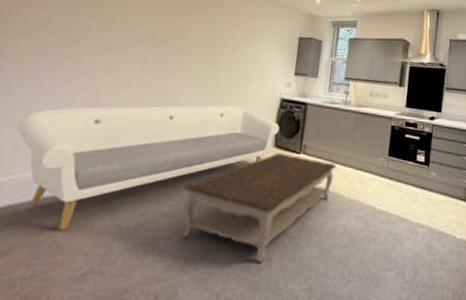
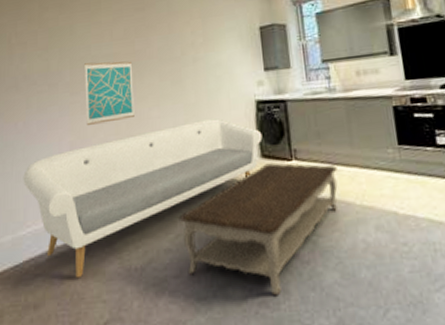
wall art: none [106,28,169,90] -> present [84,61,134,125]

